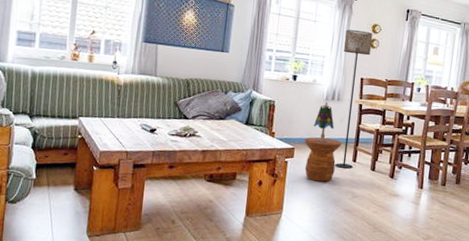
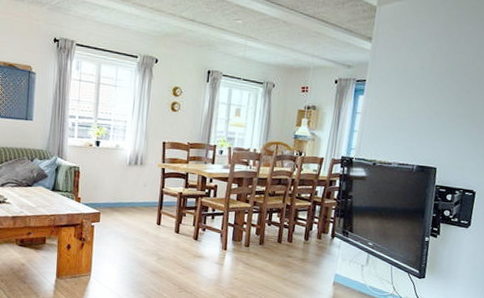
side table: present [304,137,342,182] -> none [109,201,146,245]
table lamp: present [314,102,334,143] -> none [118,167,138,207]
floor lamp: present [335,29,373,169] -> none [140,93,174,232]

